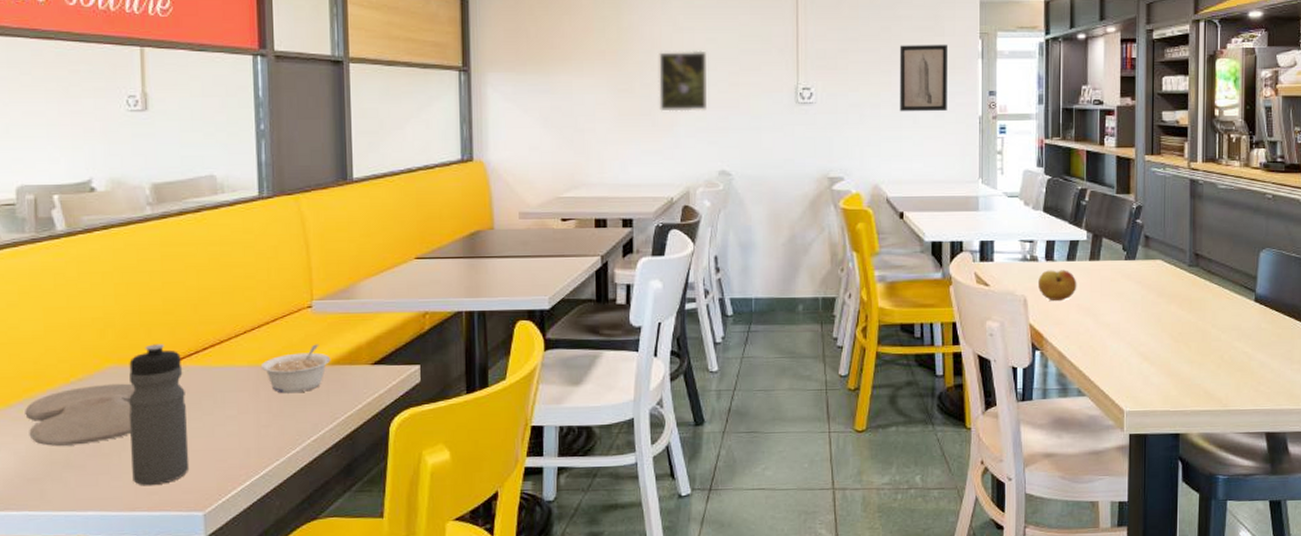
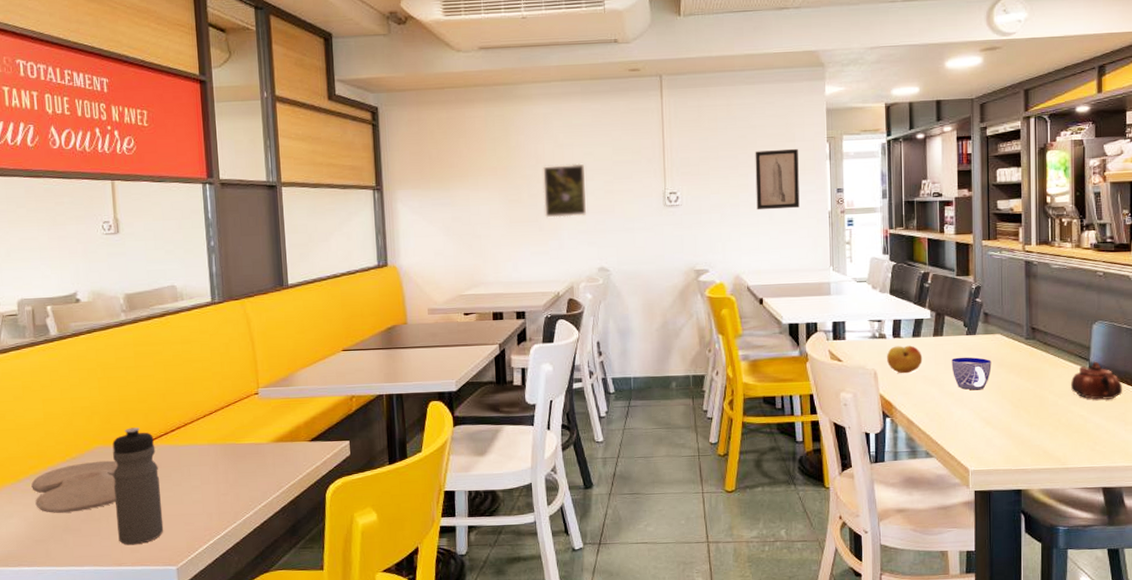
legume: present [260,344,331,394] -> none [218,425,276,467]
cup: none [1108,284,1151,322] -> present [951,357,992,390]
teapot: none [1235,292,1289,336] -> present [1071,361,1122,400]

